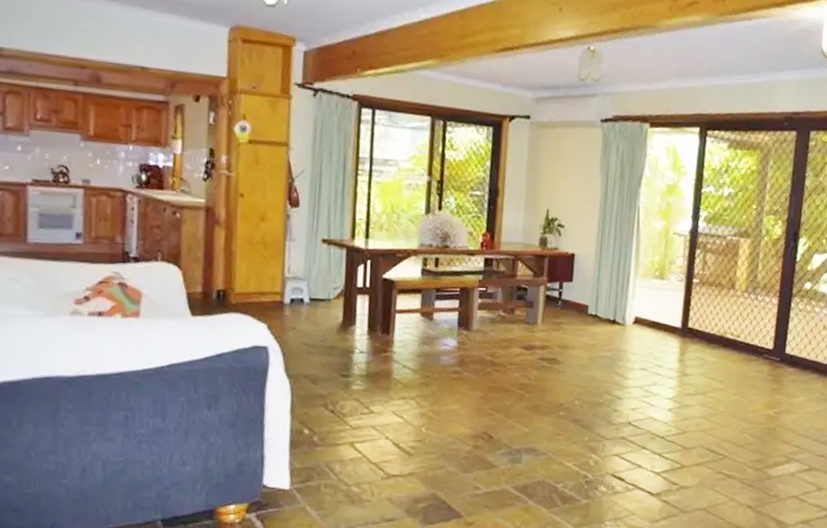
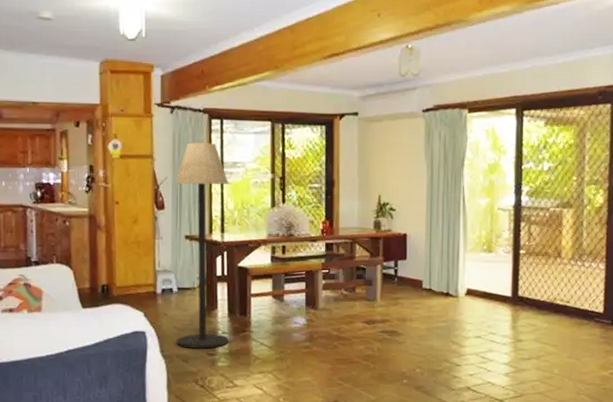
floor lamp: none [305,132,377,369] -> present [175,142,229,349]

